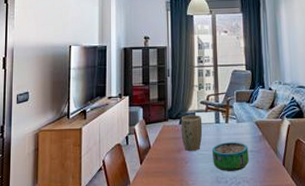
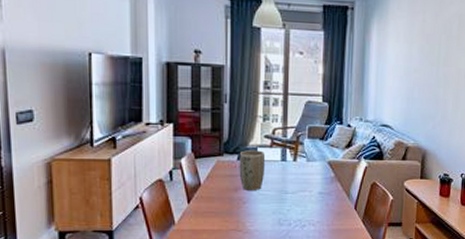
decorative bowl: present [212,142,249,171] -> none [276,182,318,213]

